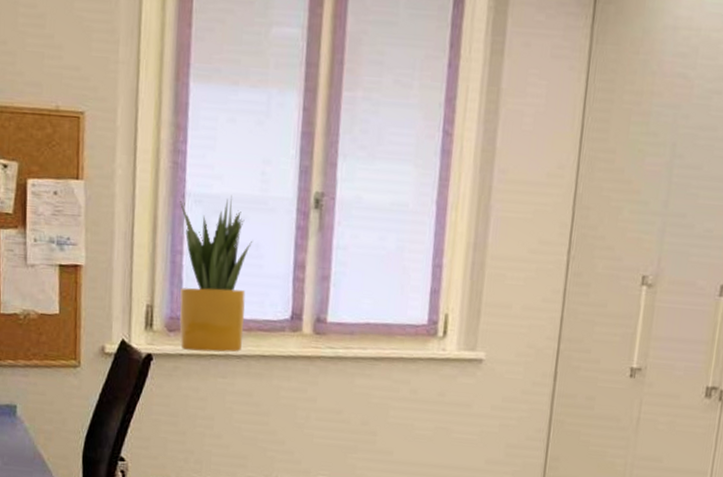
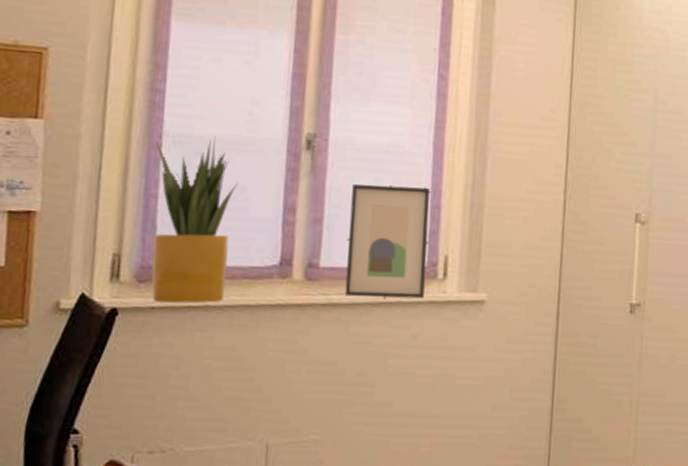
picture frame: none [350,243,433,356] -> present [344,184,431,300]

